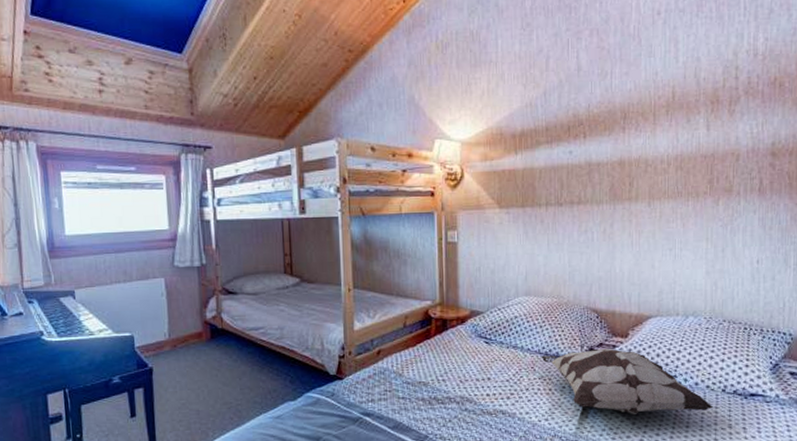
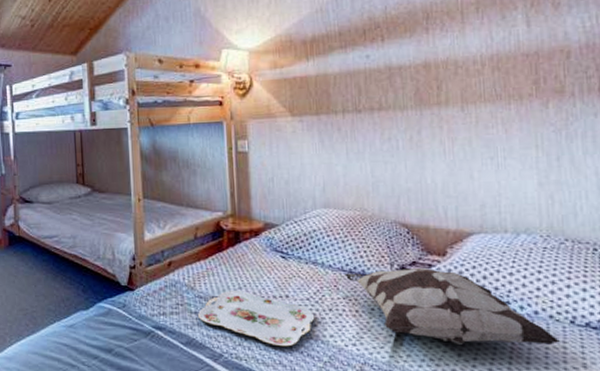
serving tray: none [406,375,513,425] -> present [198,291,315,347]

